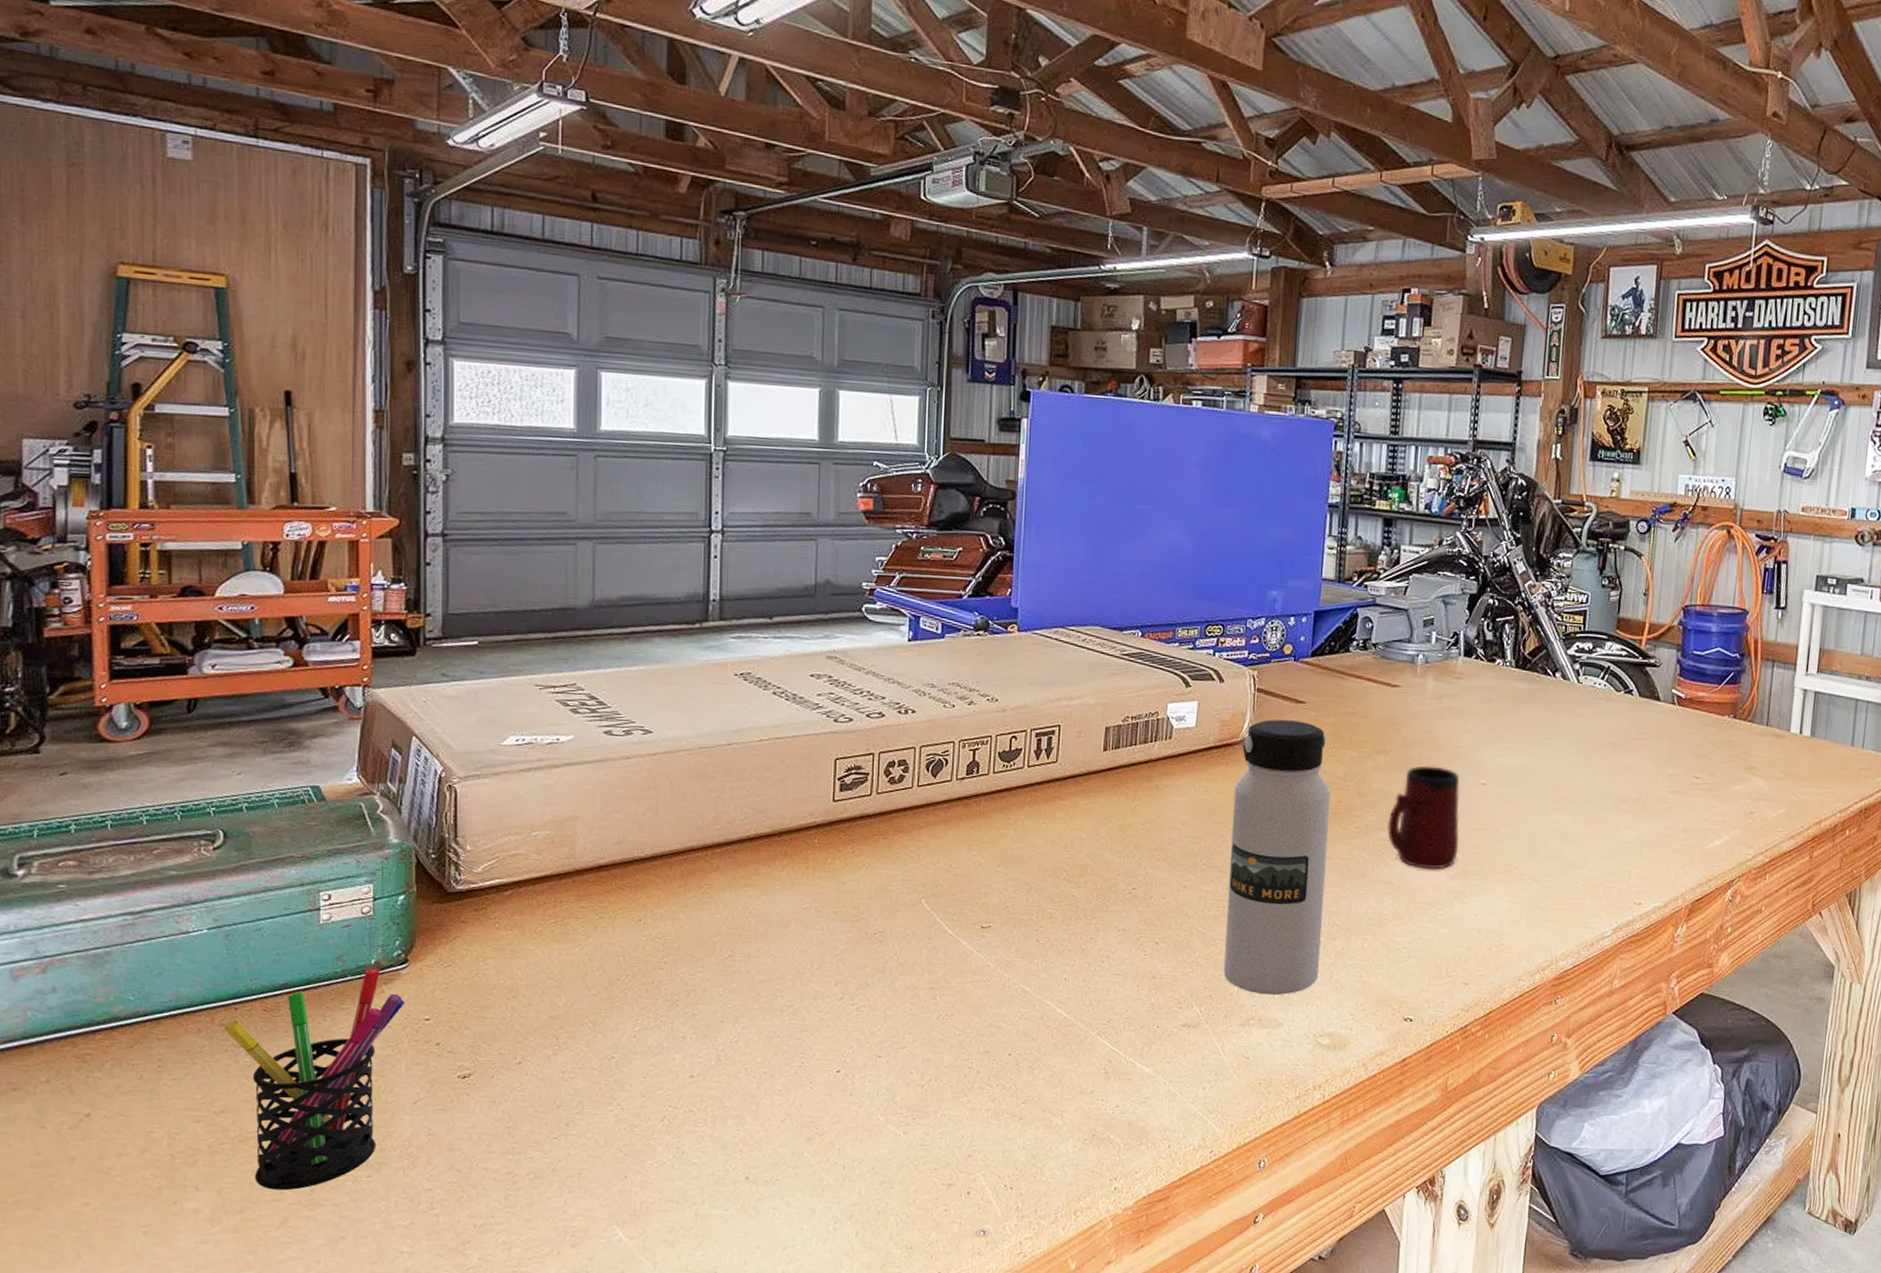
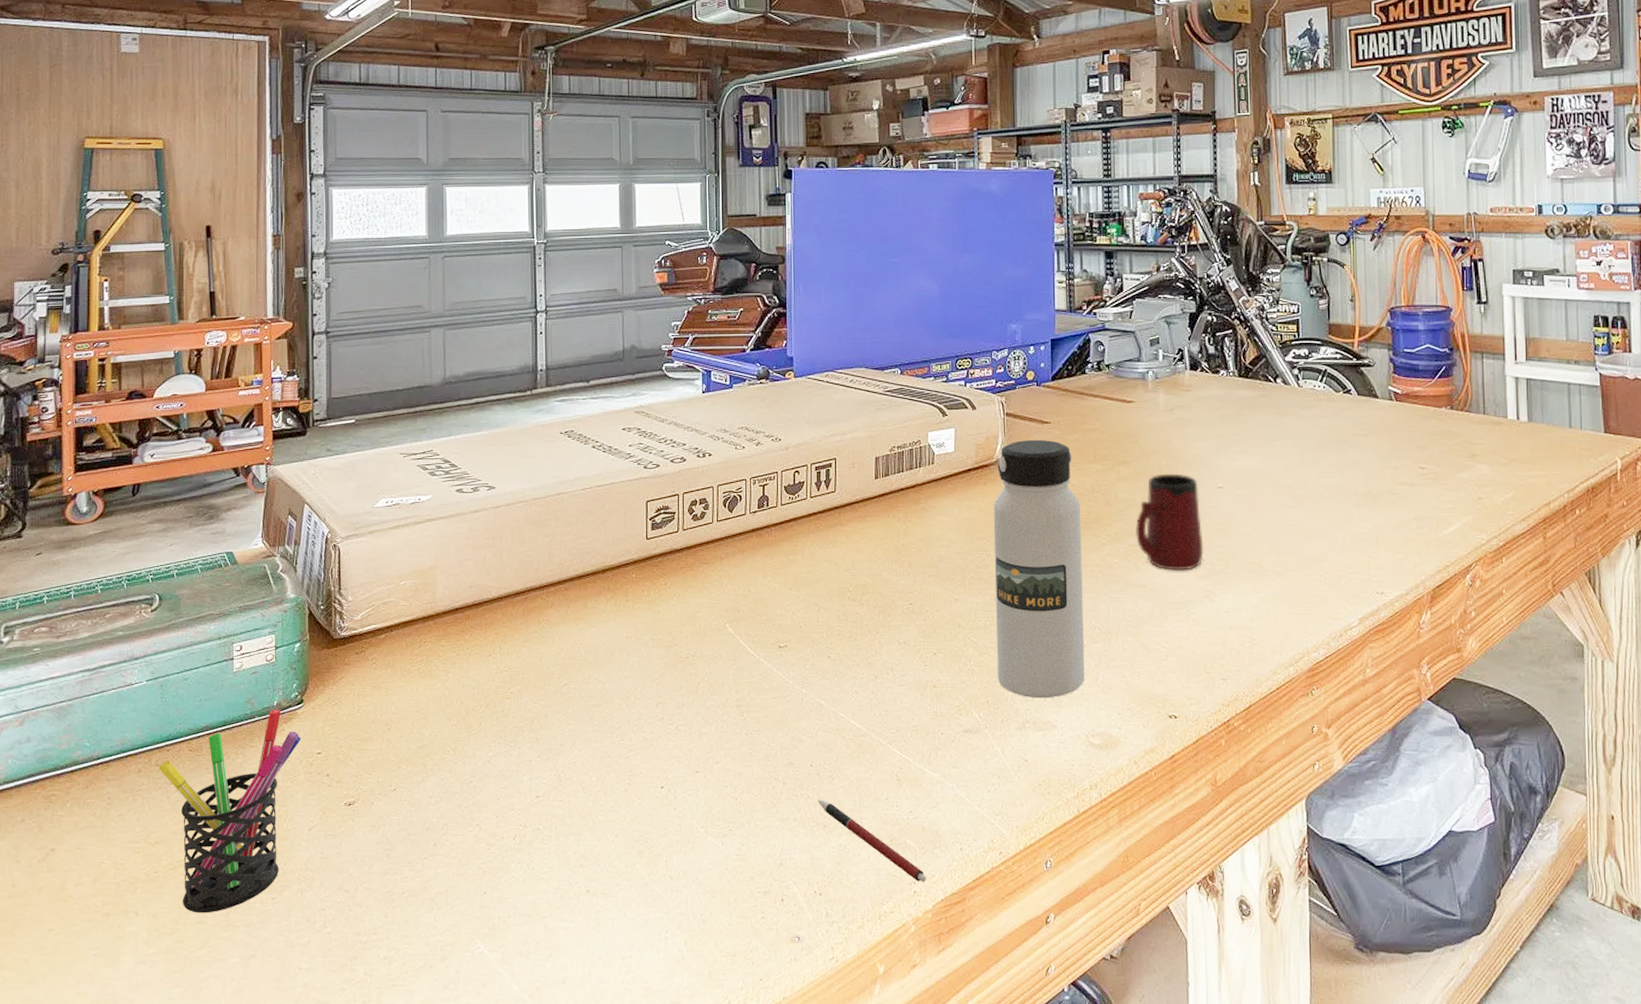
pen: none [1014,1090,1129,1180] -> present [817,799,926,883]

